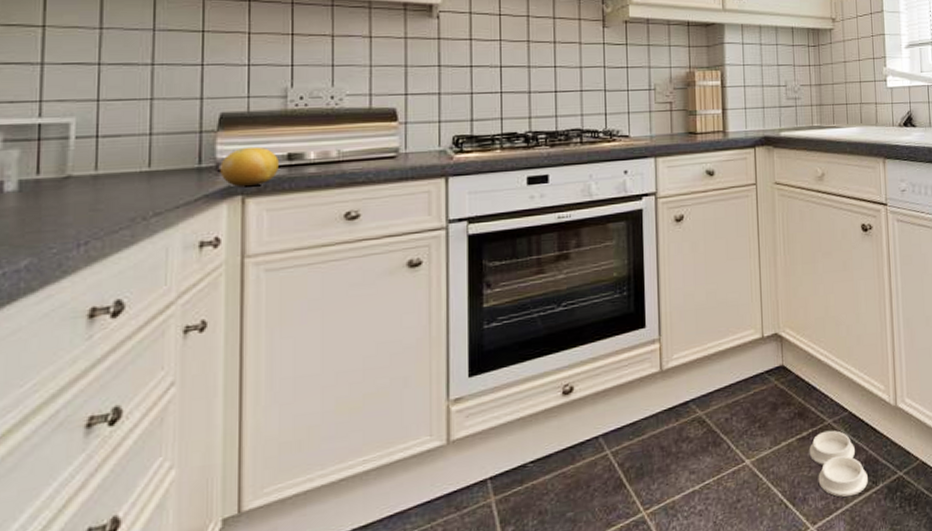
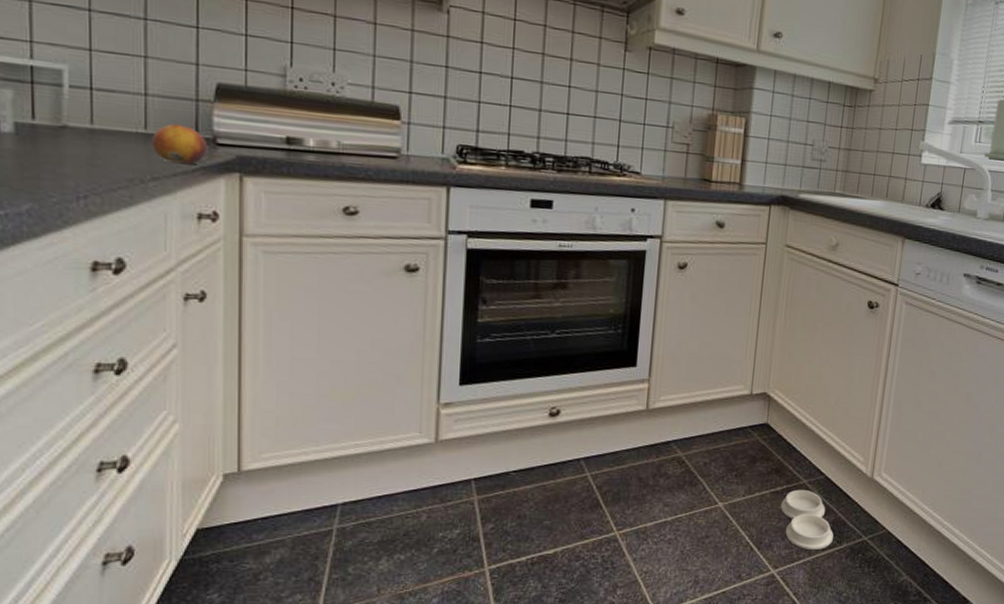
fruit: none [154,158,211,195] -> present [151,124,208,165]
fruit: present [220,146,279,188] -> none [217,123,277,166]

